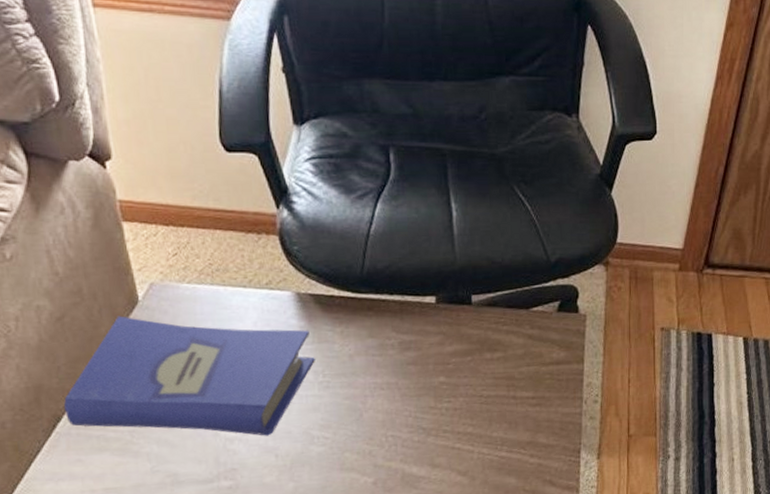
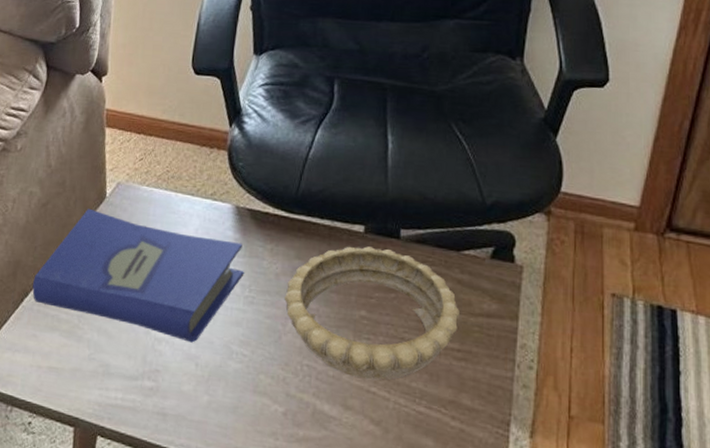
decorative bowl: none [361,315,532,438] -> present [284,246,460,380]

